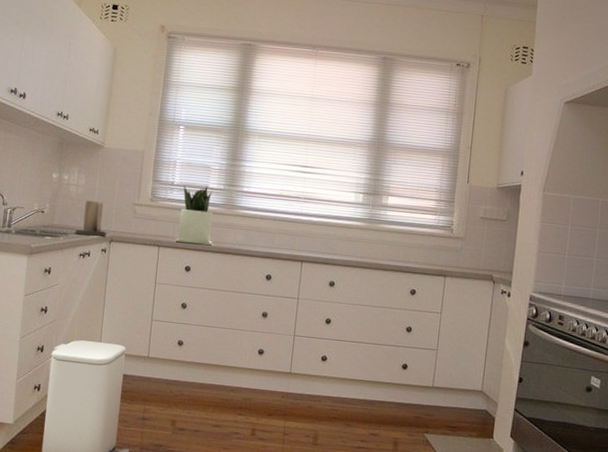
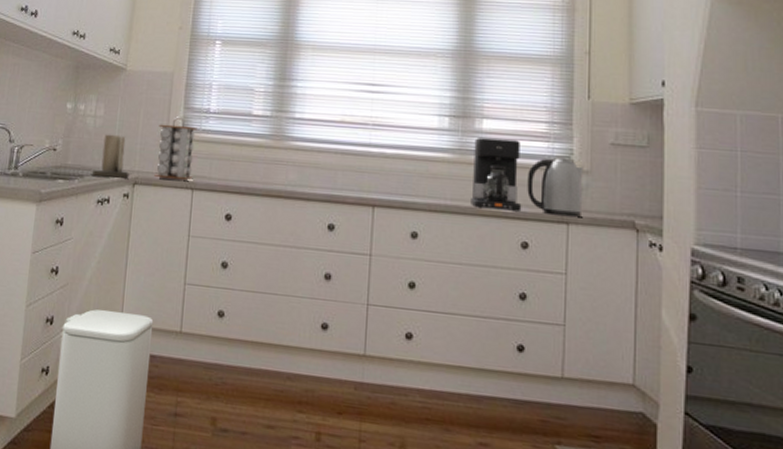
spice rack: none [127,187,163,240] -> present [154,117,197,182]
planter: present [174,185,214,246] -> none [211,112,260,188]
coffee maker: none [375,210,415,268] -> present [471,136,522,213]
kettle: none [417,227,460,272] -> present [527,157,583,218]

